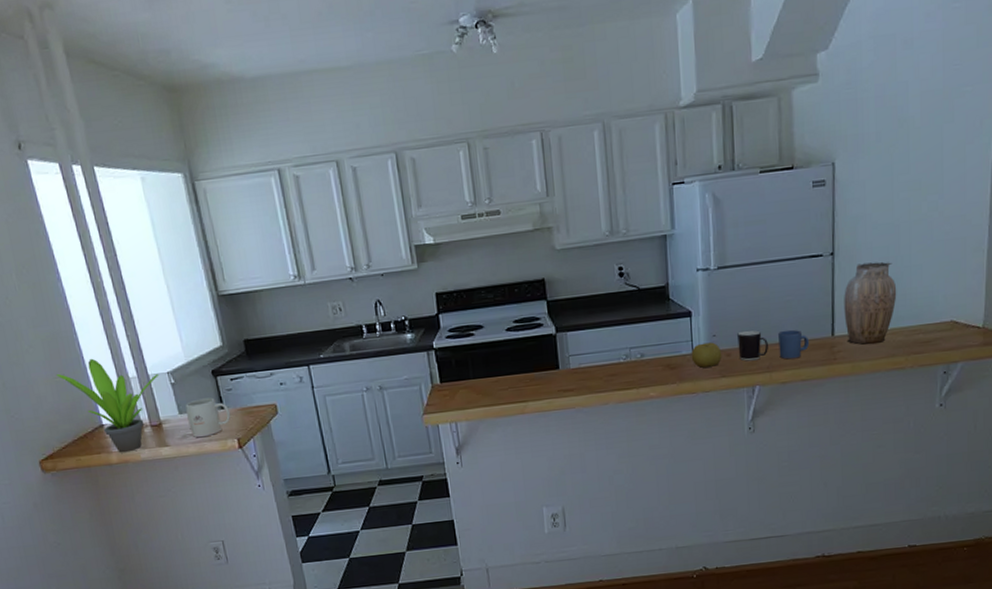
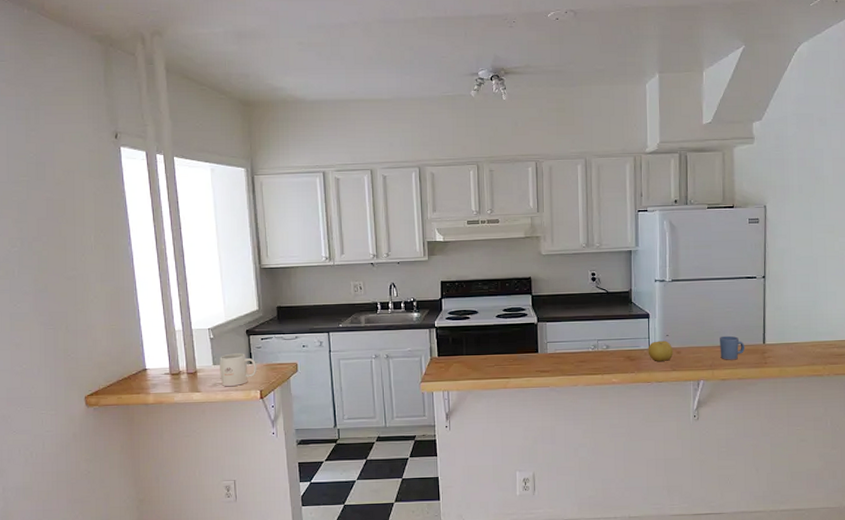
potted plant: present [56,358,160,453] -> none [113,311,201,395]
mug: present [736,330,768,362] -> none [685,333,711,359]
vase: present [844,261,897,345] -> none [773,286,816,354]

